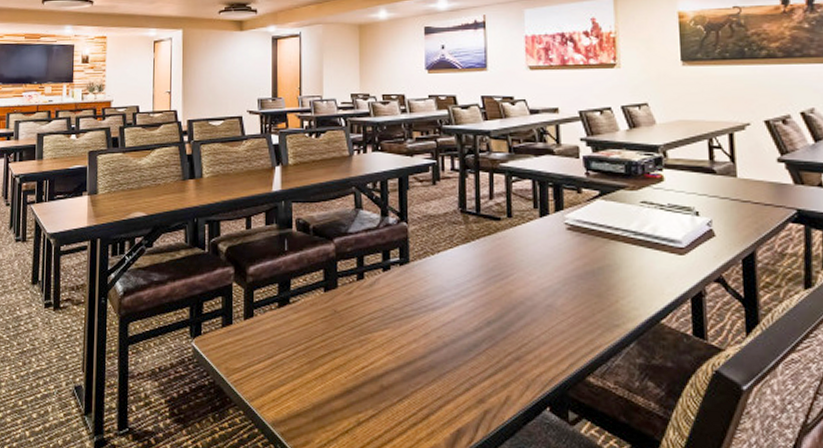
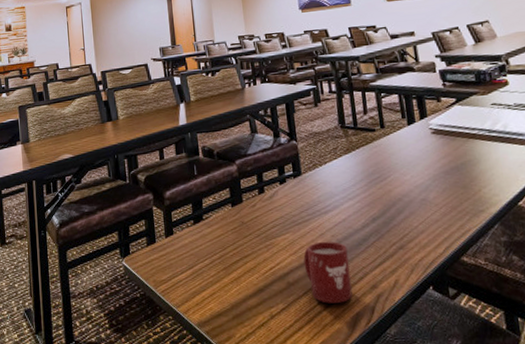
cup: none [402,342,455,416] -> present [303,241,353,304]

